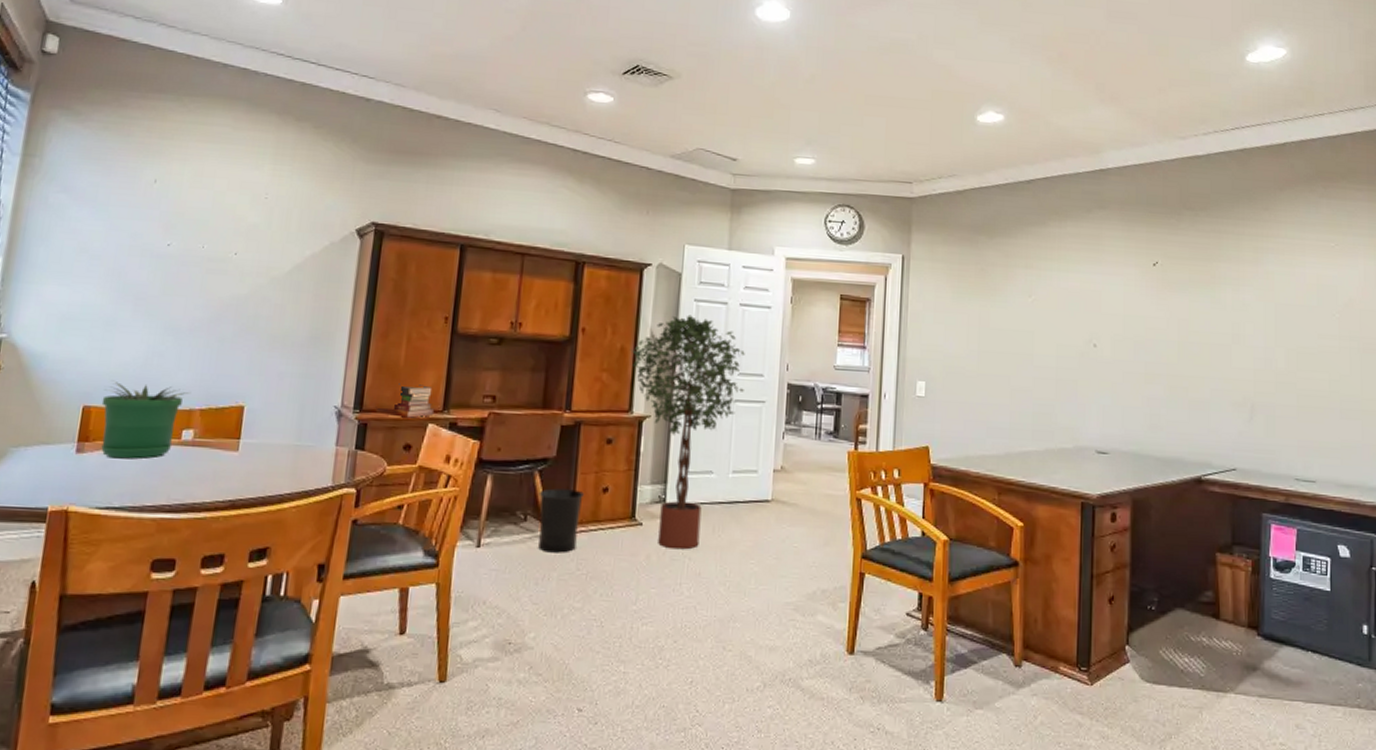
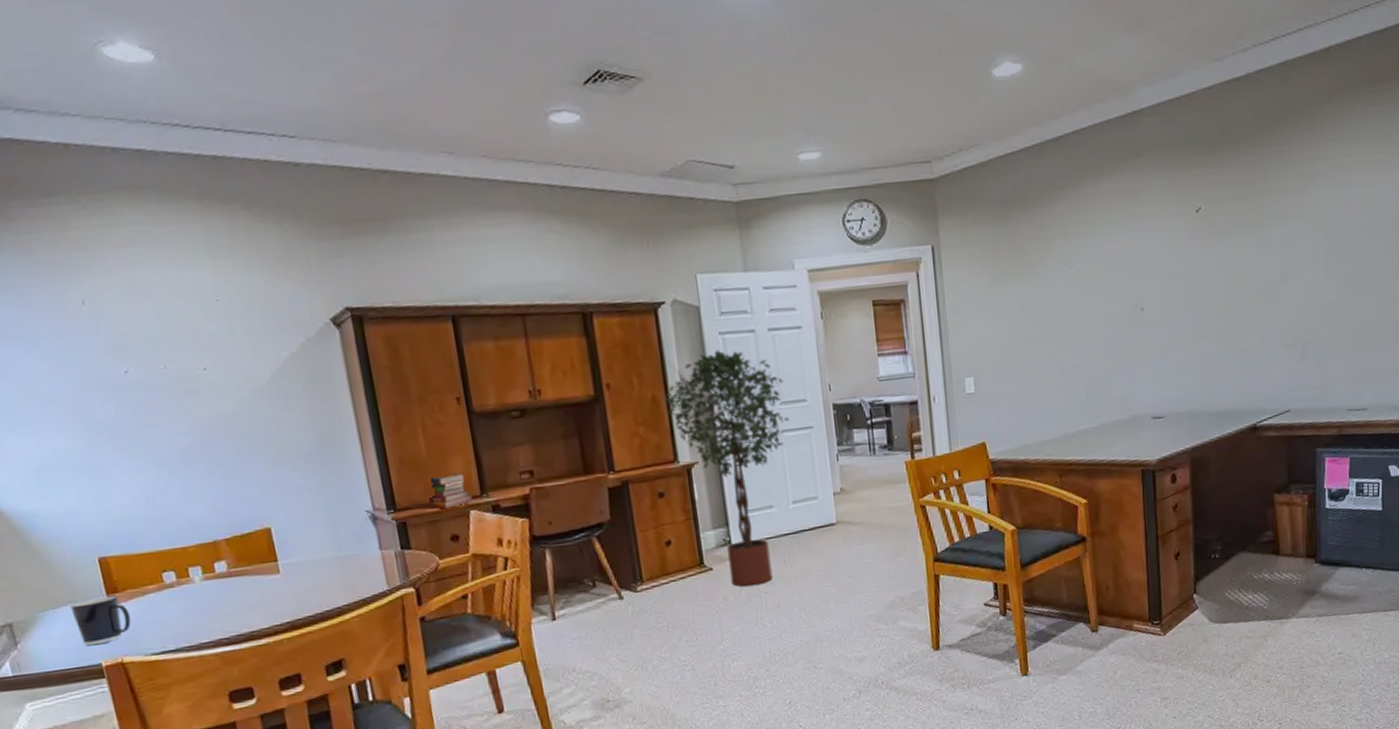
mug: none [38,443,91,489] -> present [70,595,131,646]
planter: present [101,380,191,459] -> none [115,522,210,604]
waste bin: present [538,488,584,553] -> none [602,548,652,613]

